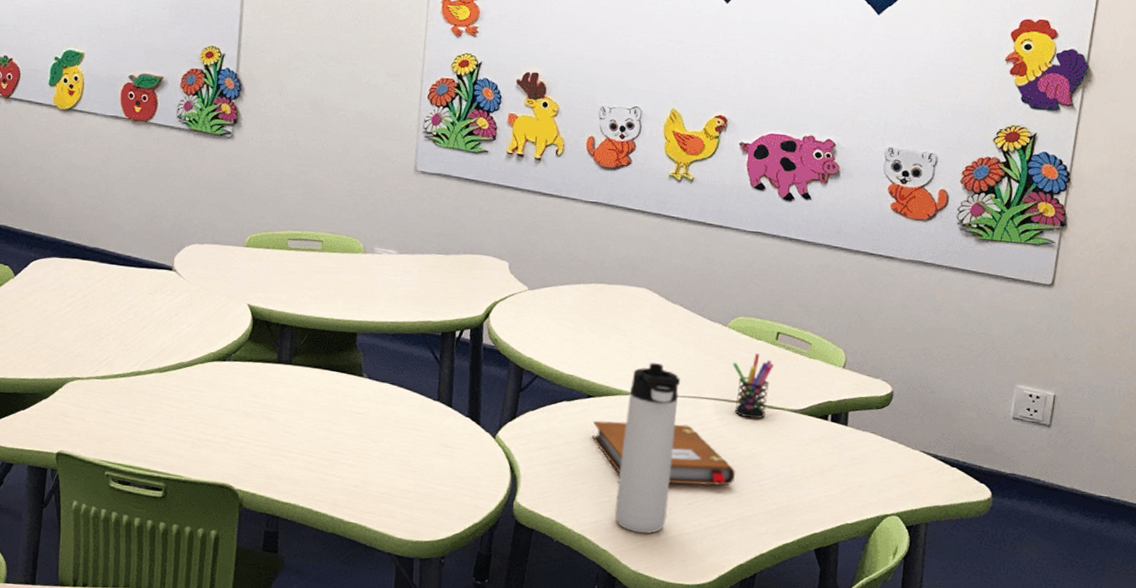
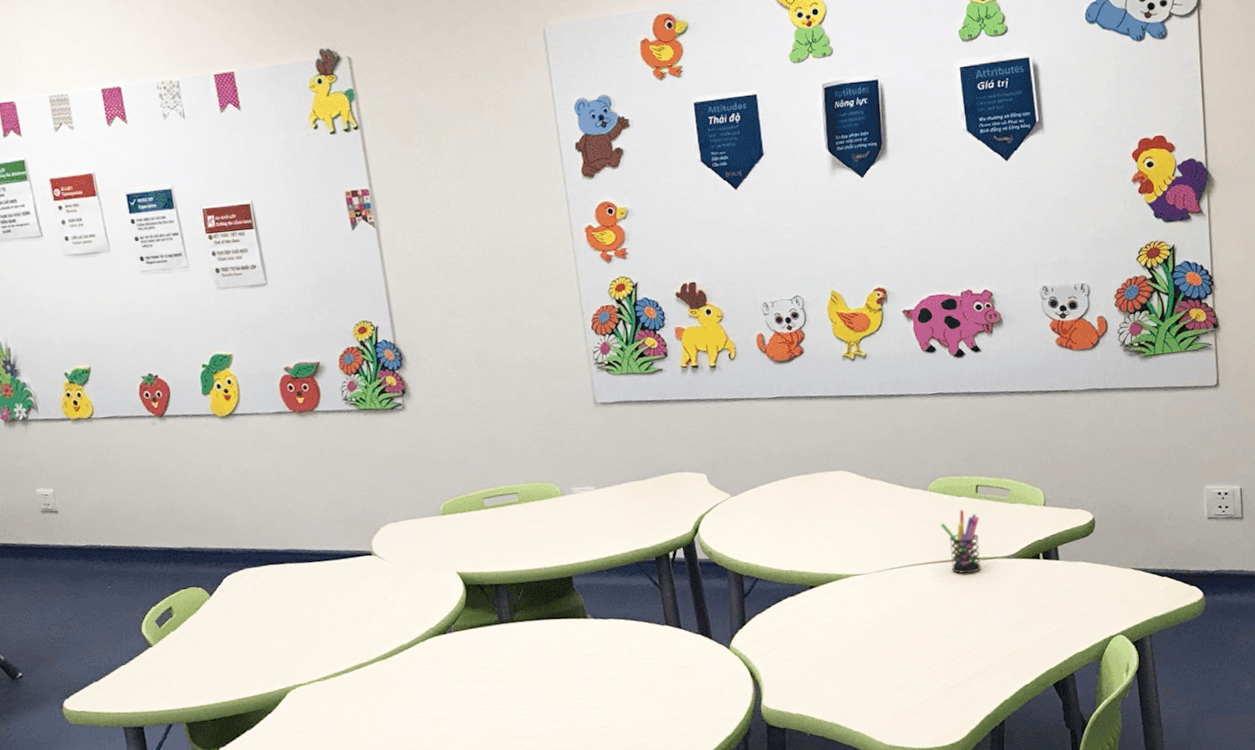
notebook: present [592,420,736,486] -> none [821,593,966,655]
thermos bottle: present [614,363,681,534] -> none [848,540,910,708]

